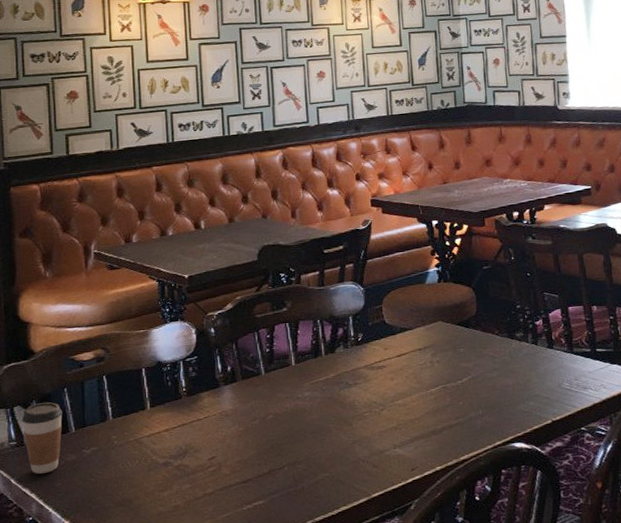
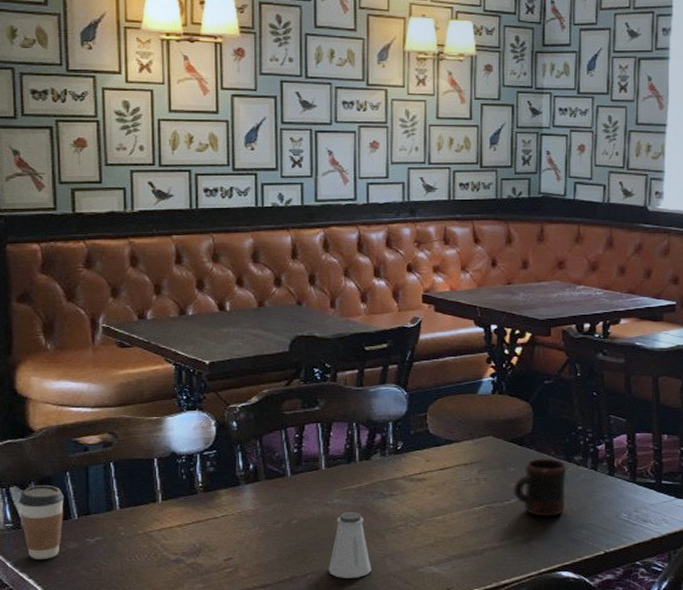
saltshaker: none [303,402,342,467] -> present [329,511,371,578]
mug: none [464,337,512,393] -> present [512,458,567,517]

